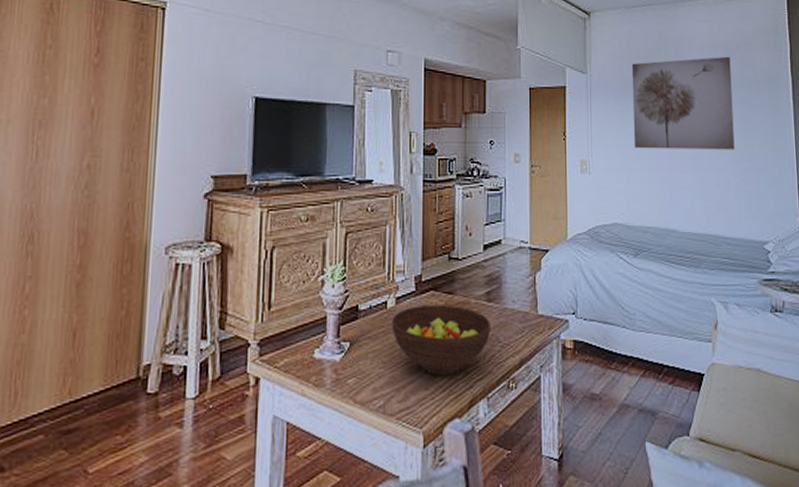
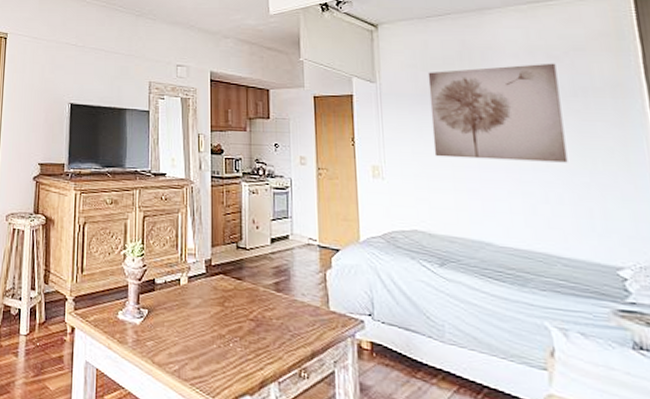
fruit bowl: present [391,305,490,376] -> none [185,286,280,354]

